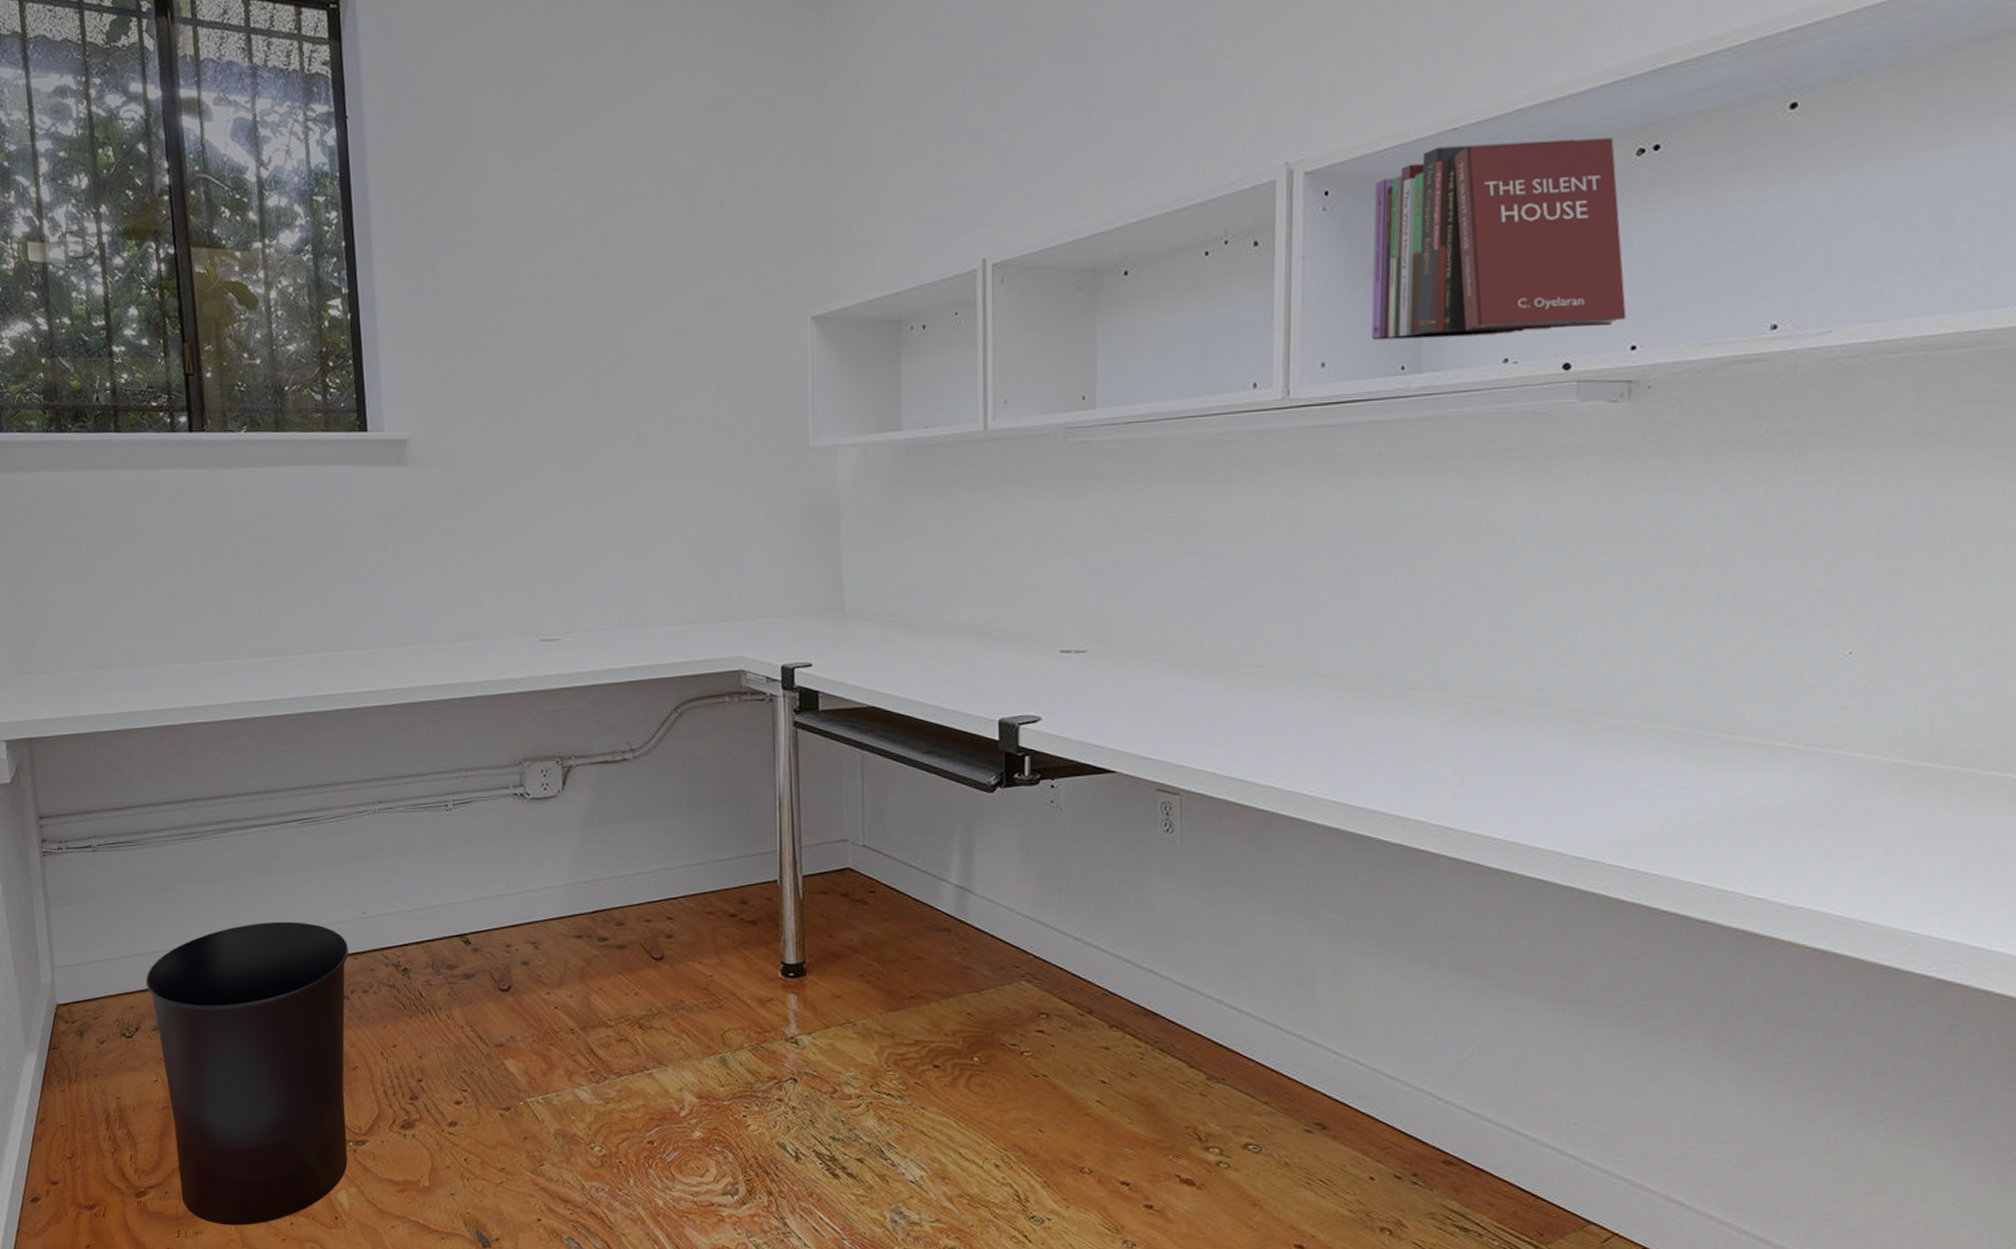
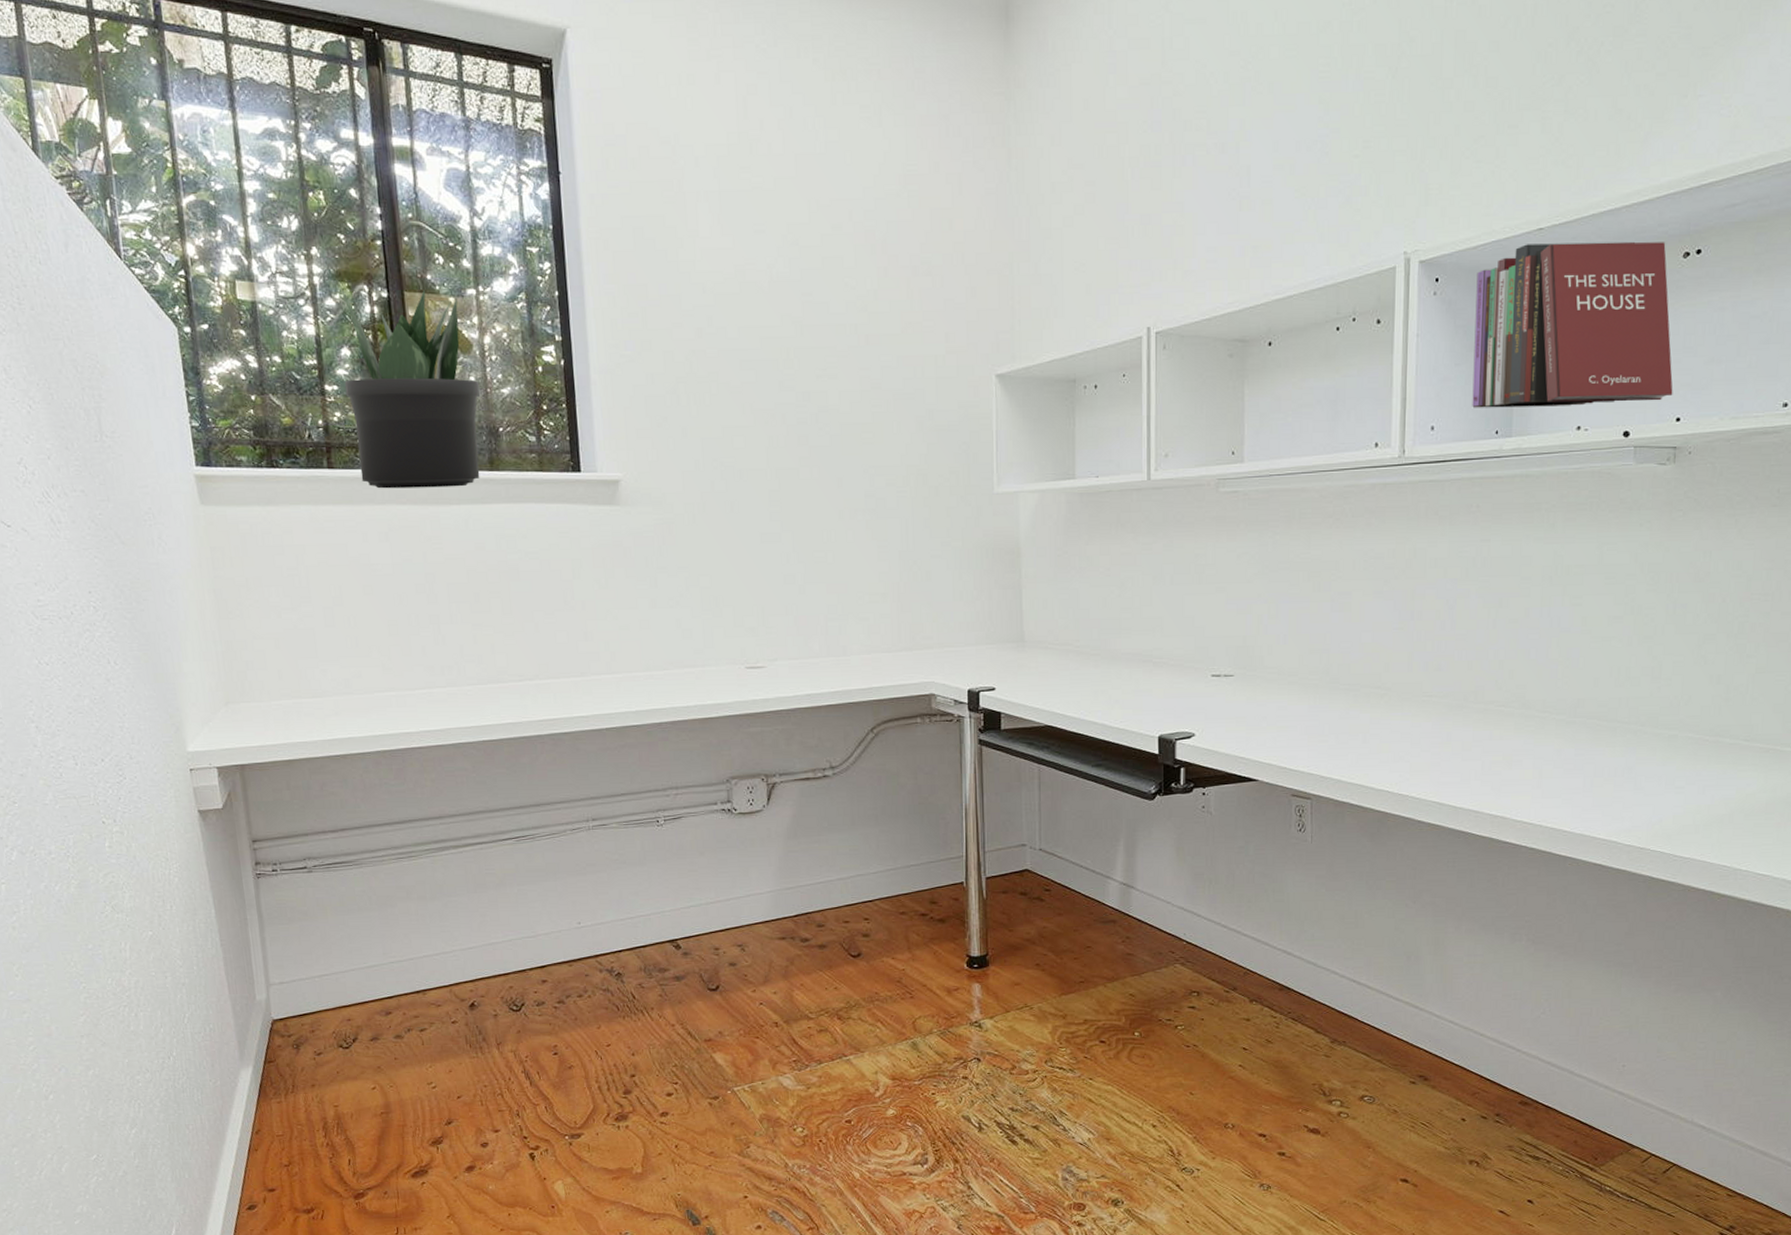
planter: none [129,244,266,453] -> present [341,289,481,489]
waste bin: present [146,921,349,1226] -> none [363,933,564,1220]

